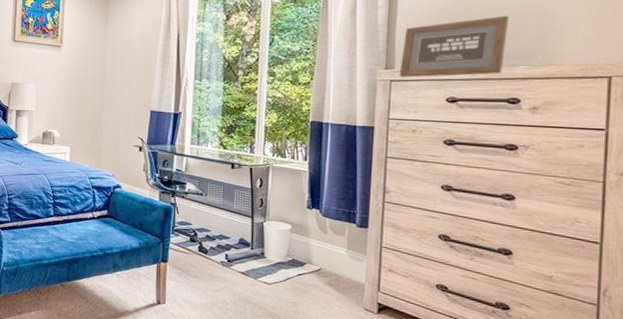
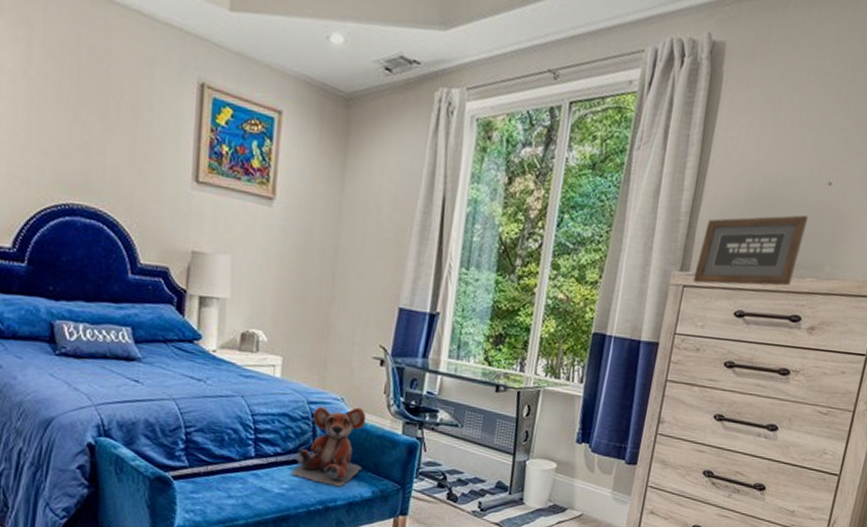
stuffed animal: none [78,180,131,239] -> present [290,406,366,487]

